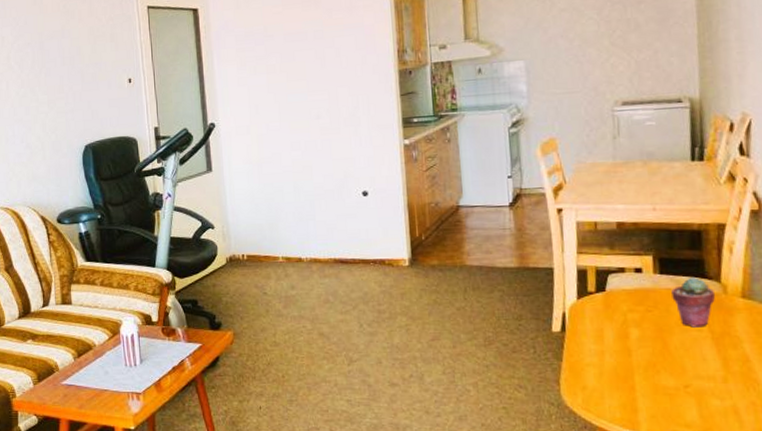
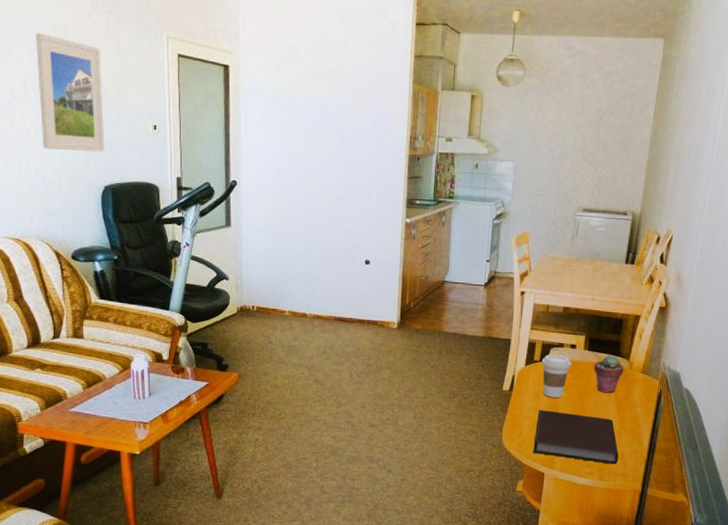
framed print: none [17,8,84,117] -> present [36,32,105,152]
coffee cup: none [598,281,641,337] -> present [541,354,572,398]
notebook: none [604,353,730,423] -> present [533,409,619,465]

